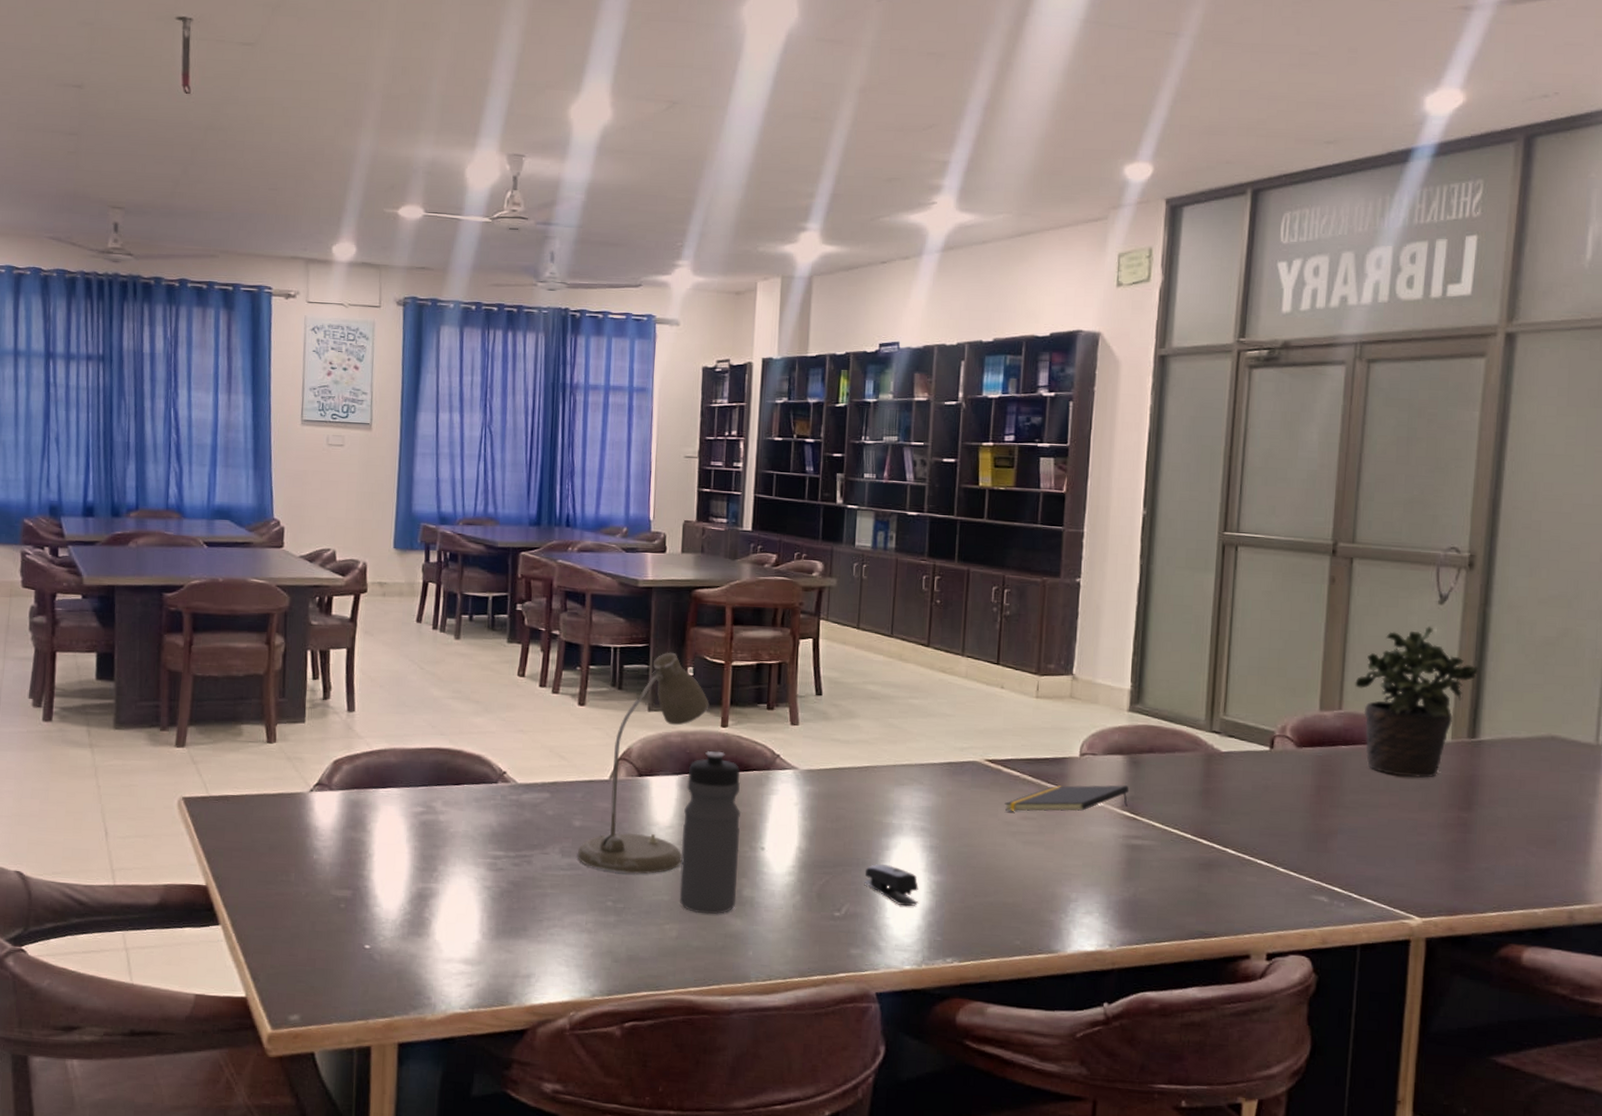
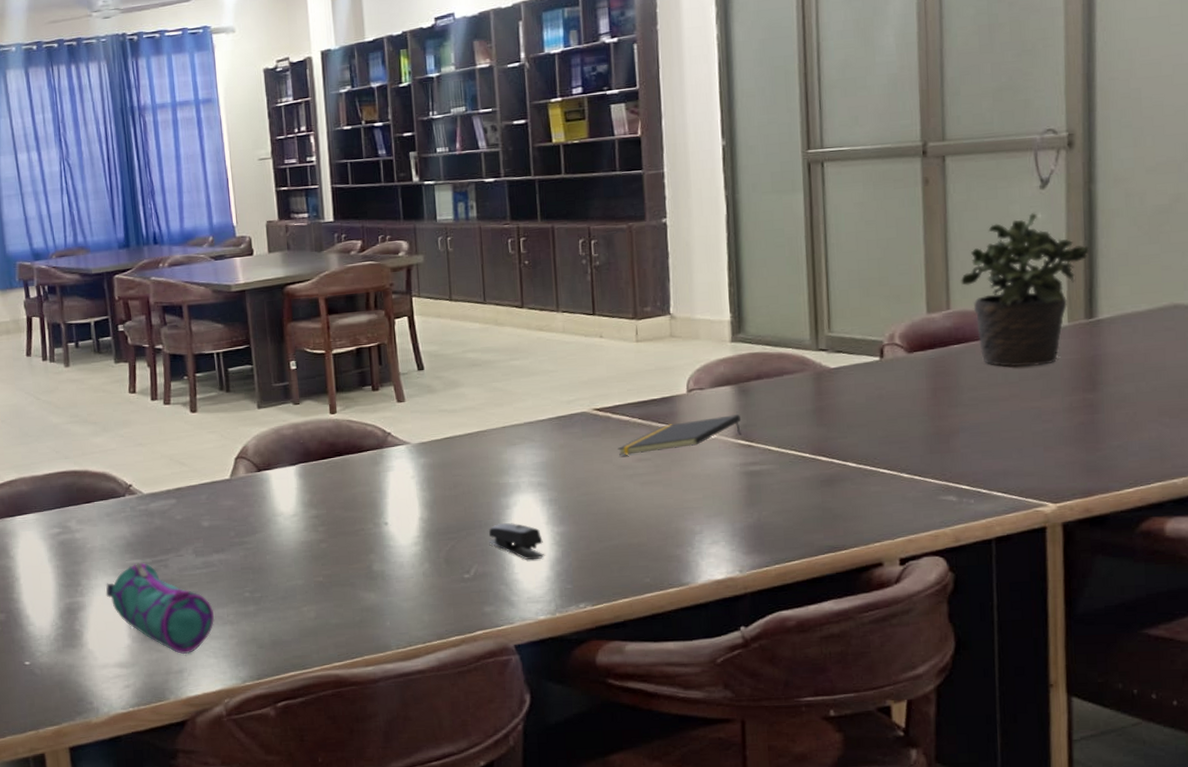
pencil case: none [462,855,572,959] -> present [105,562,215,655]
desk lamp: present [577,652,710,875] -> none [209,349,316,566]
water bottle: present [679,750,742,915] -> none [304,437,368,593]

